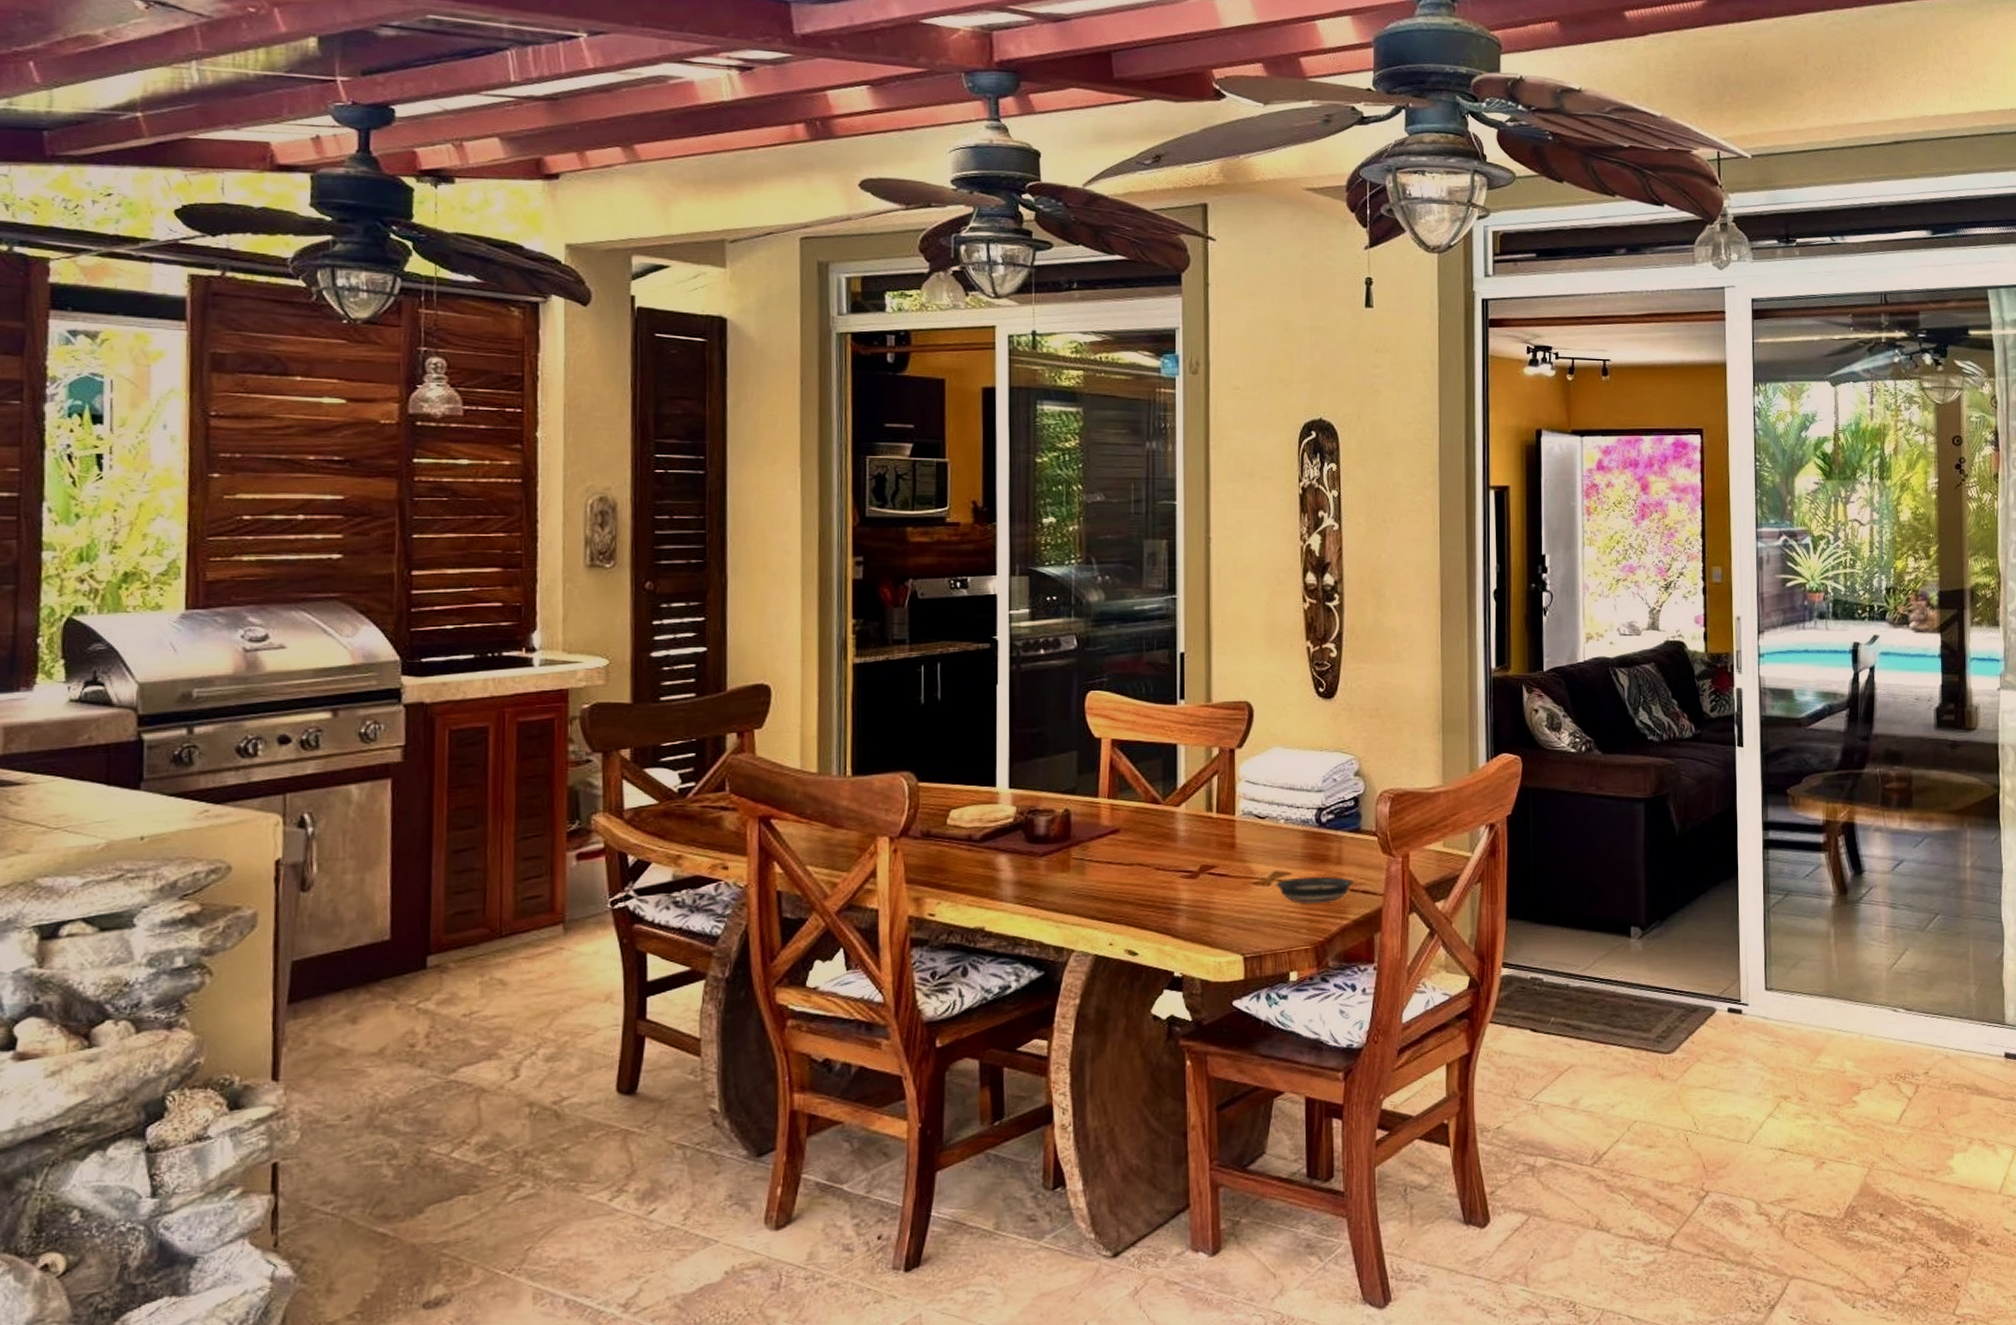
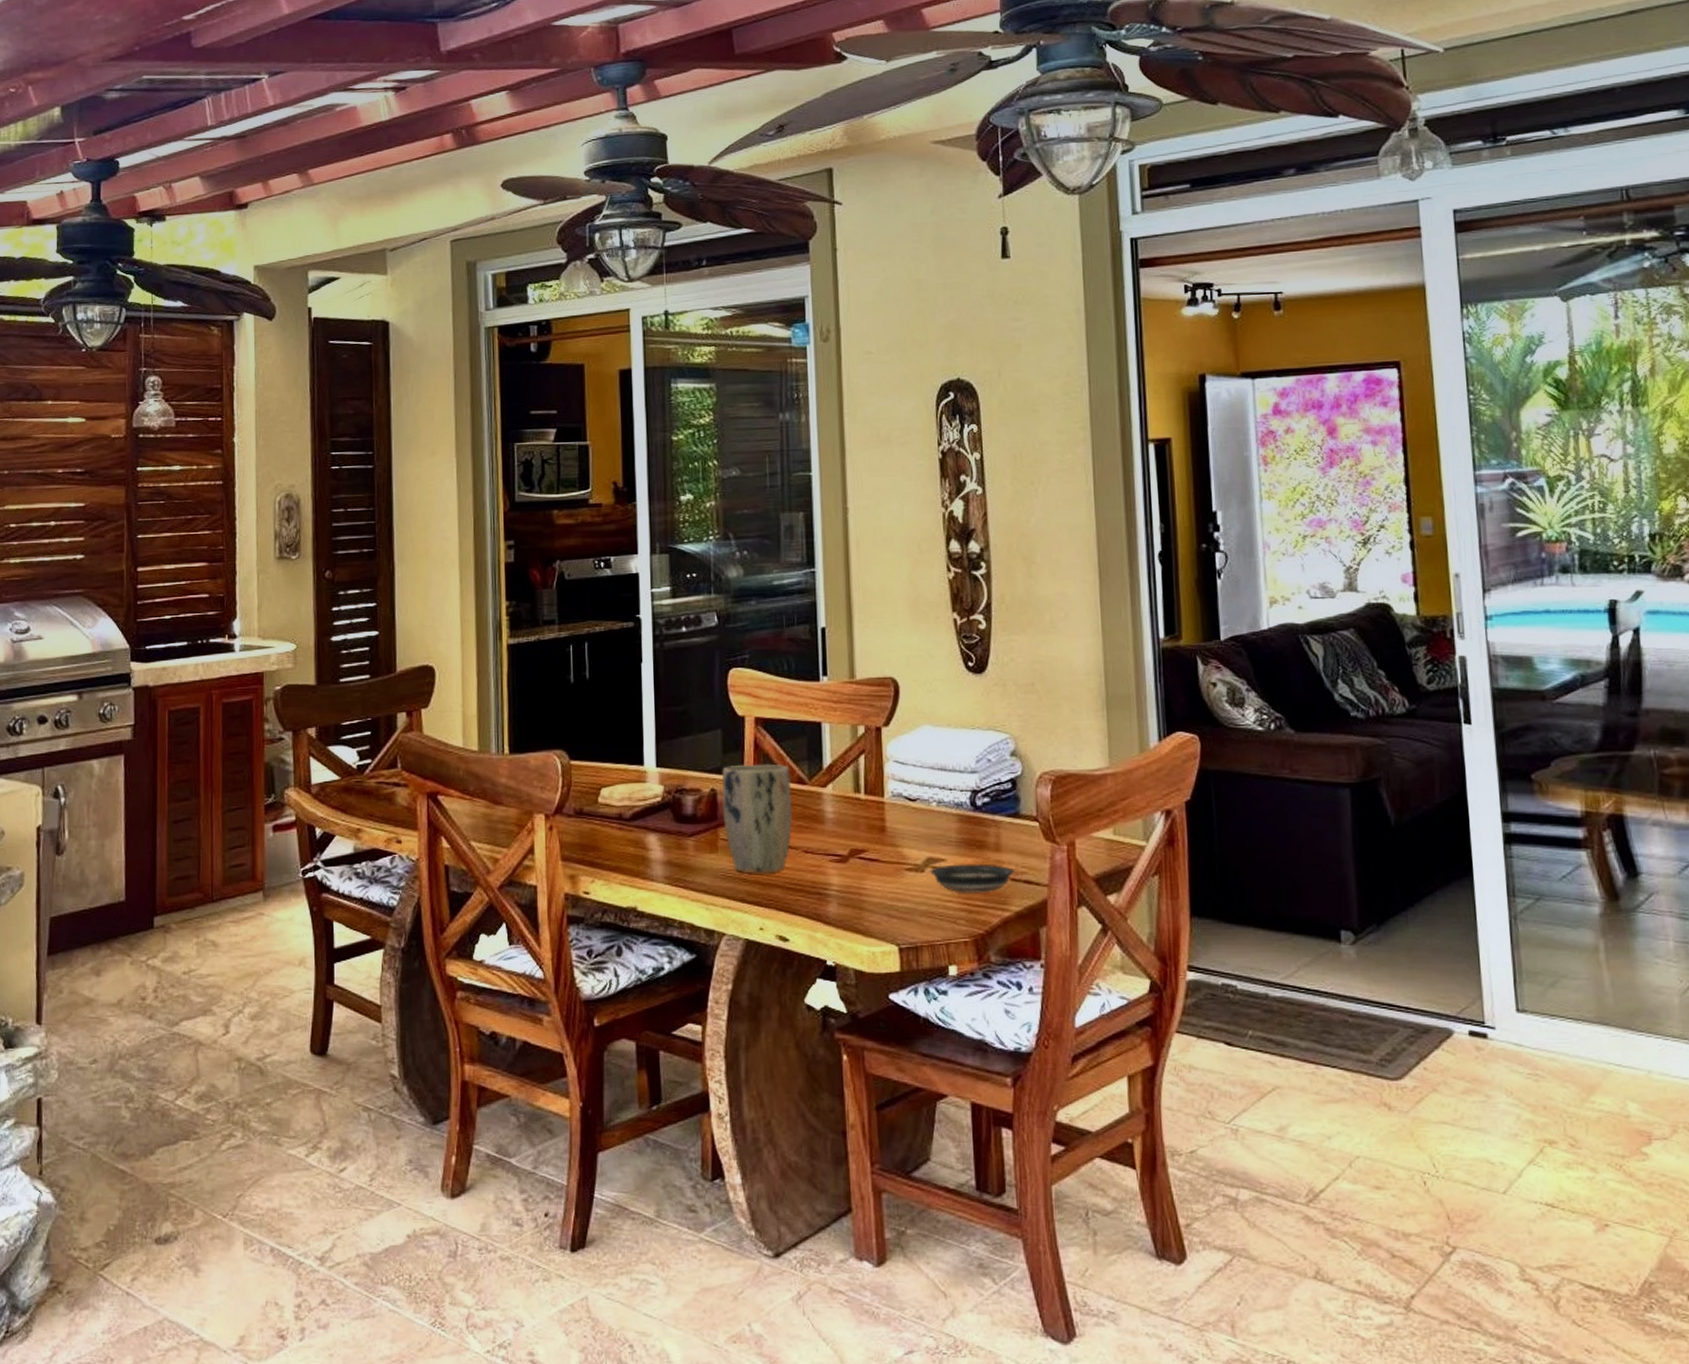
plant pot: none [1075,784,1146,891] -> present [722,764,792,874]

